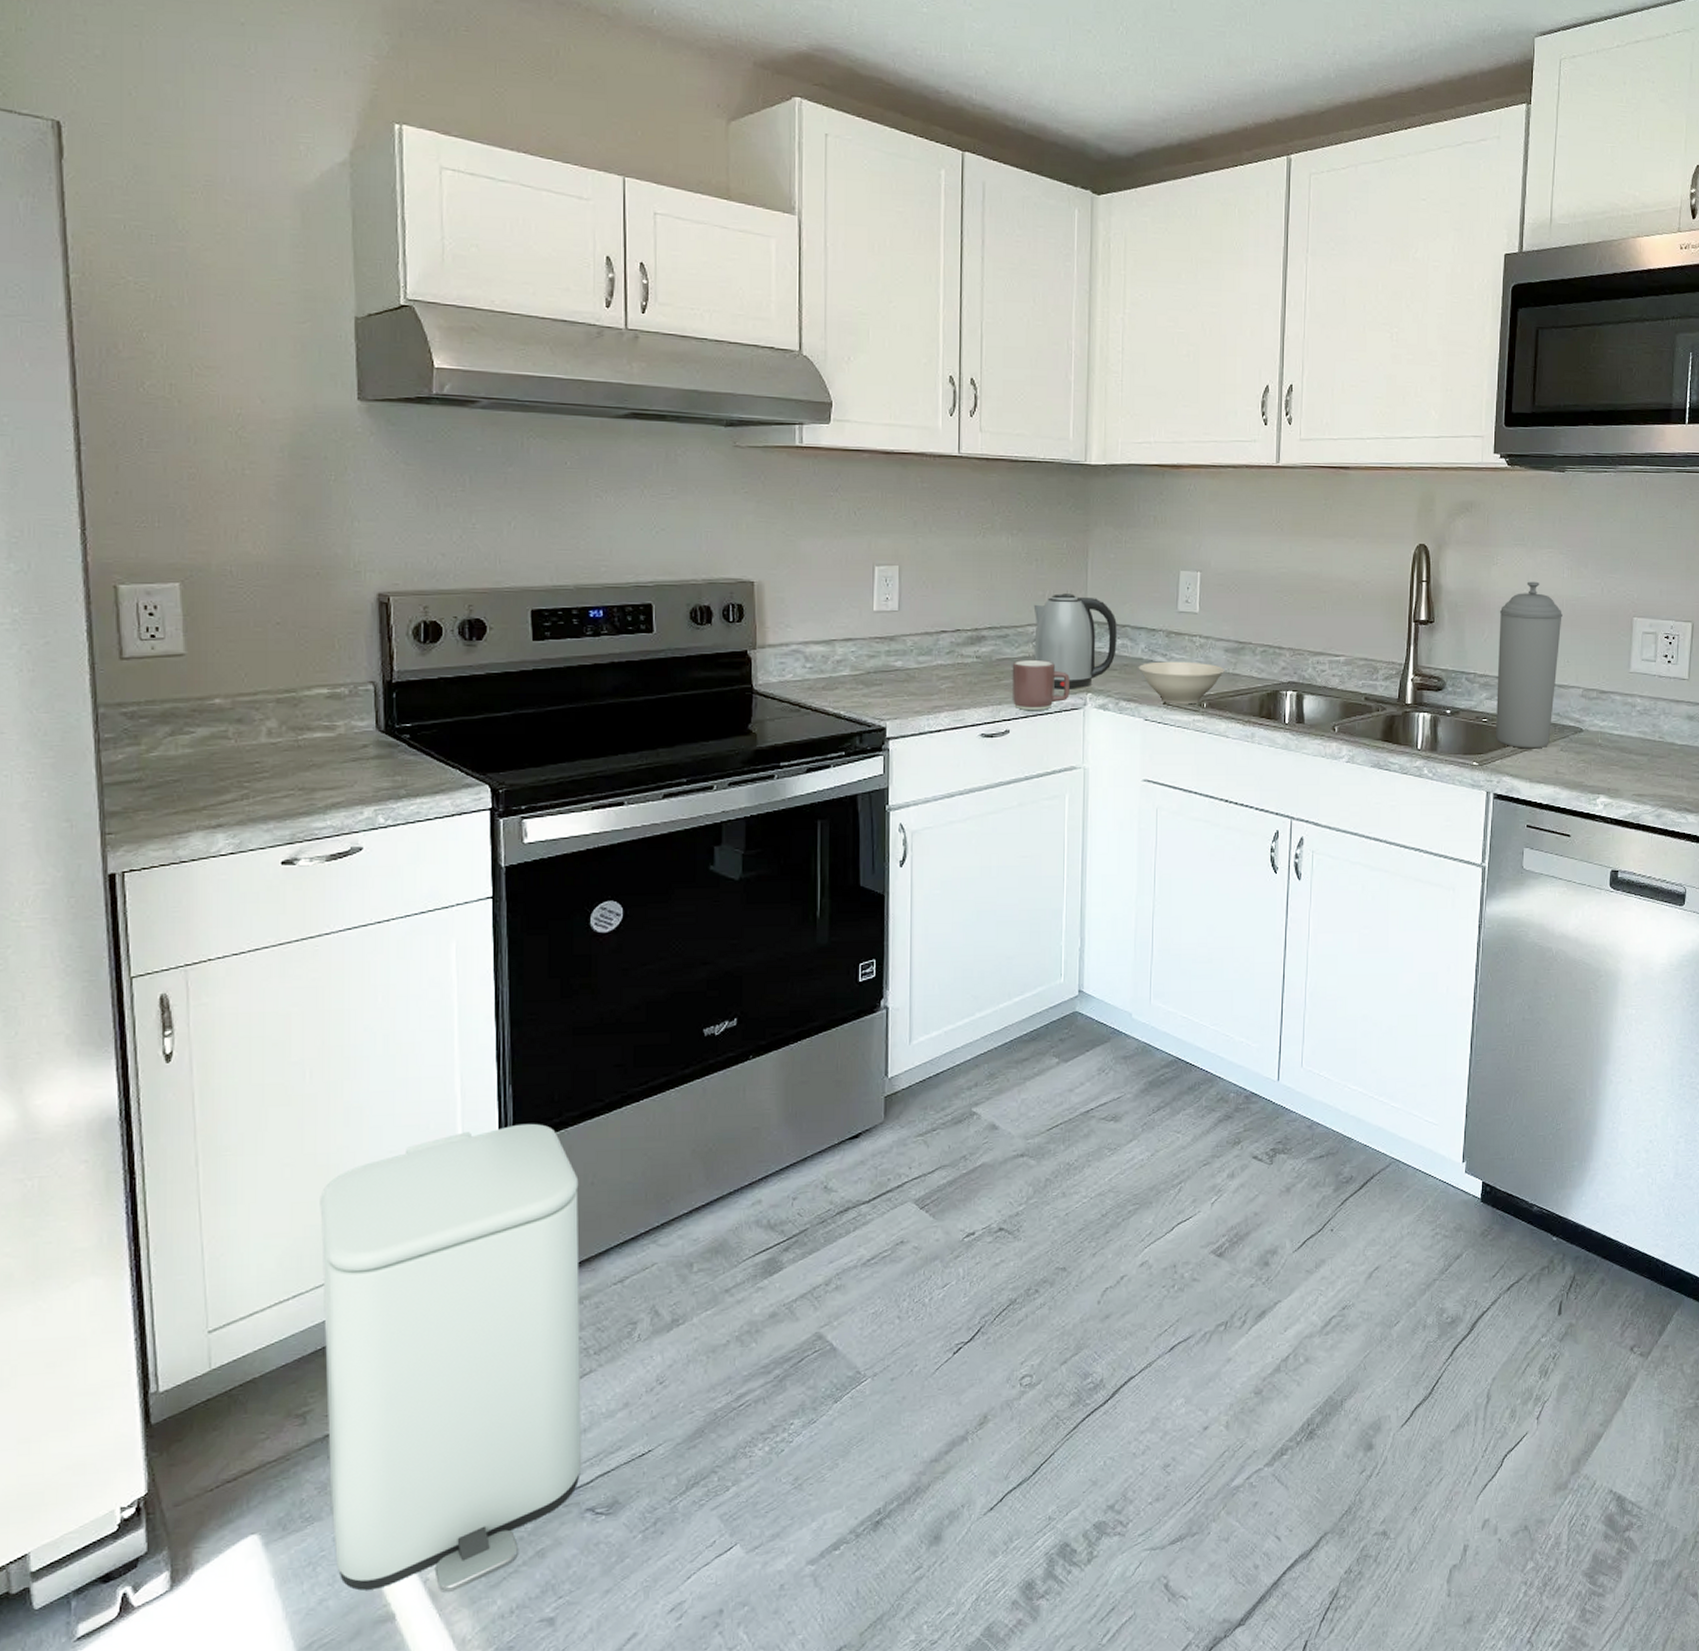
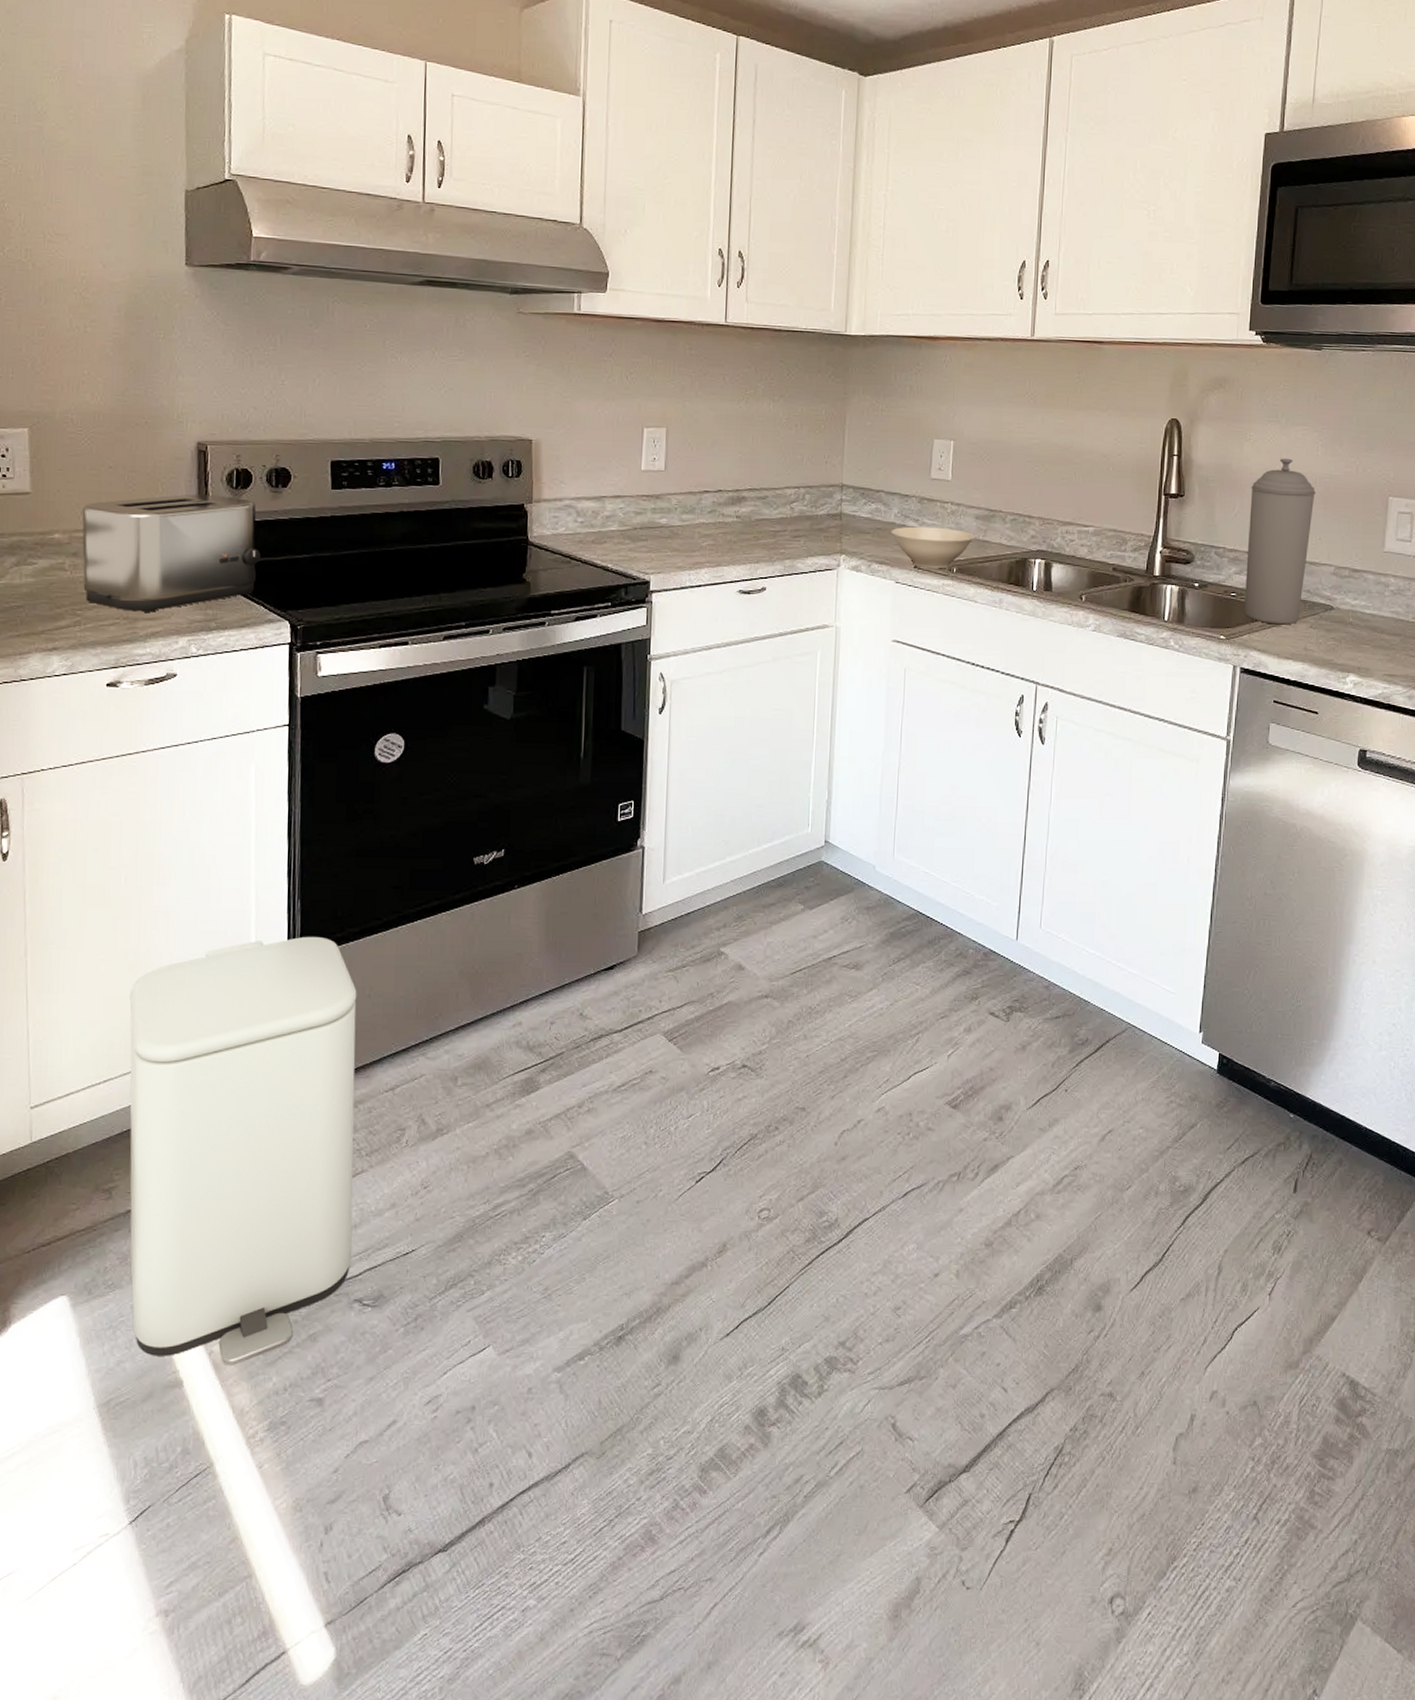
toaster: none [246,650,455,781] -> present [82,494,261,612]
mug: present [1011,660,1070,710] -> none [769,521,825,570]
kettle: present [1033,593,1117,688] -> none [791,458,871,550]

